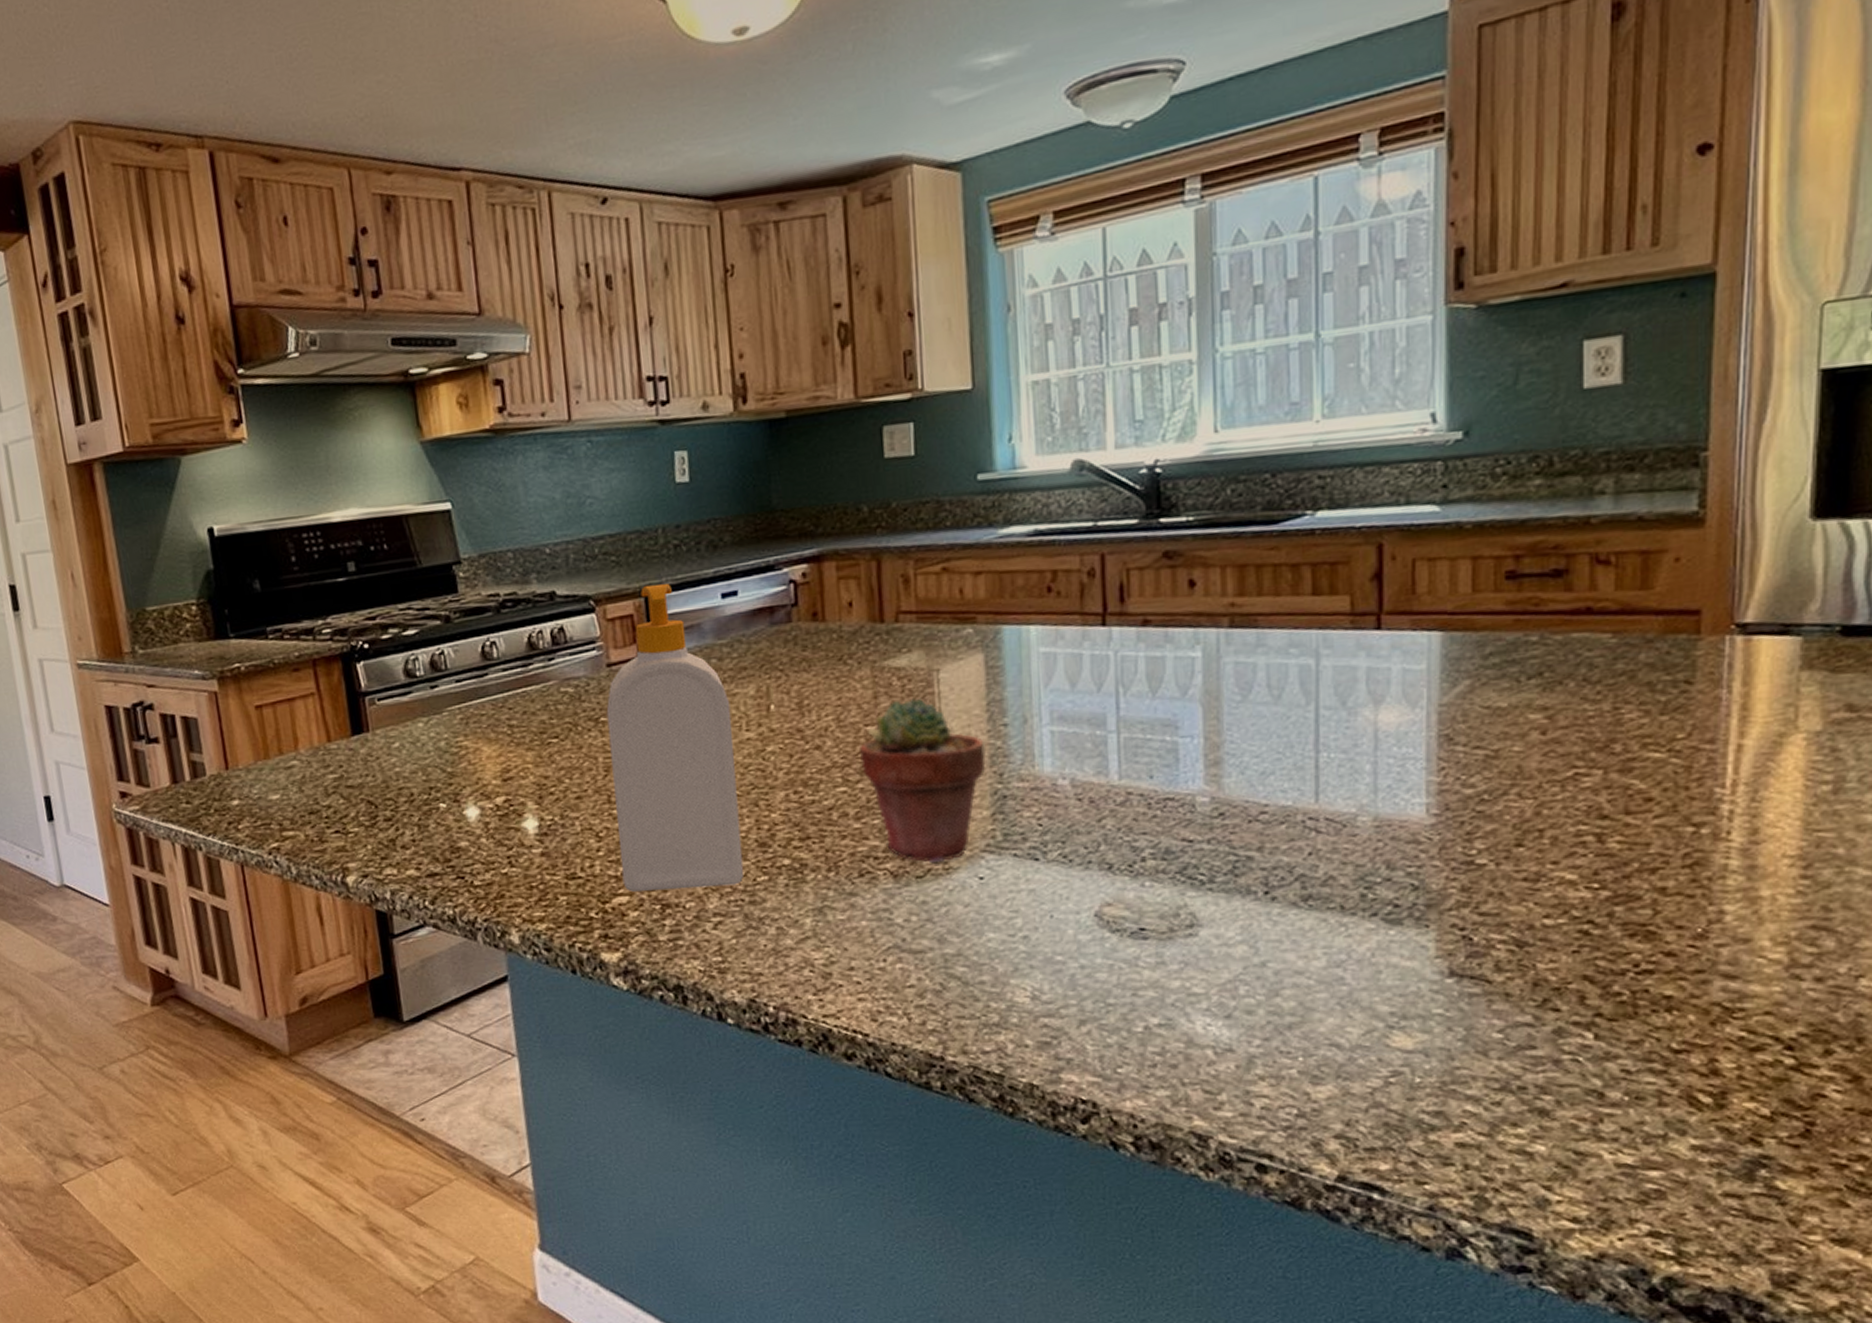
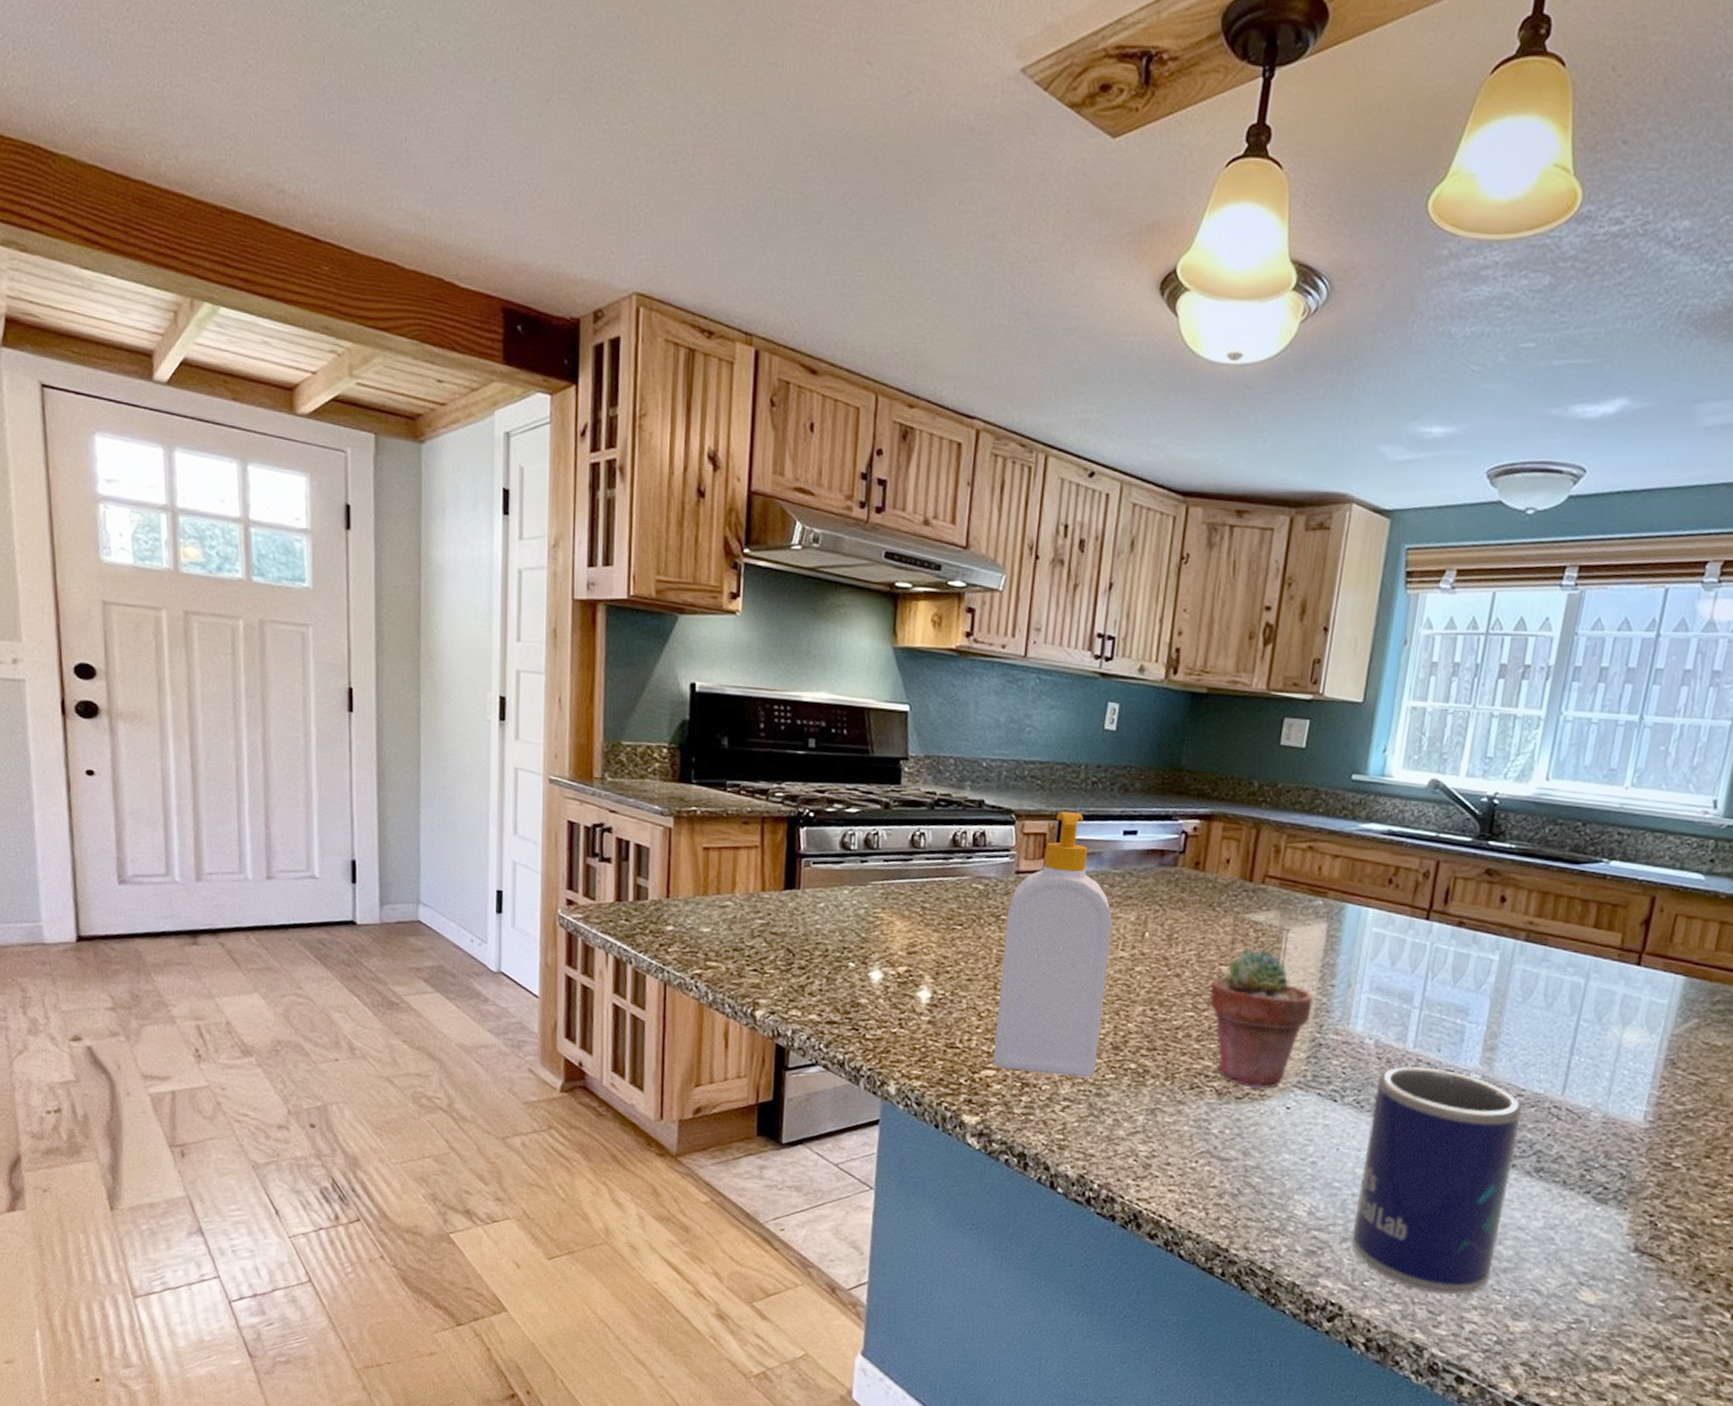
mug: none [1082,798,1273,1069] -> present [1351,1066,1523,1295]

